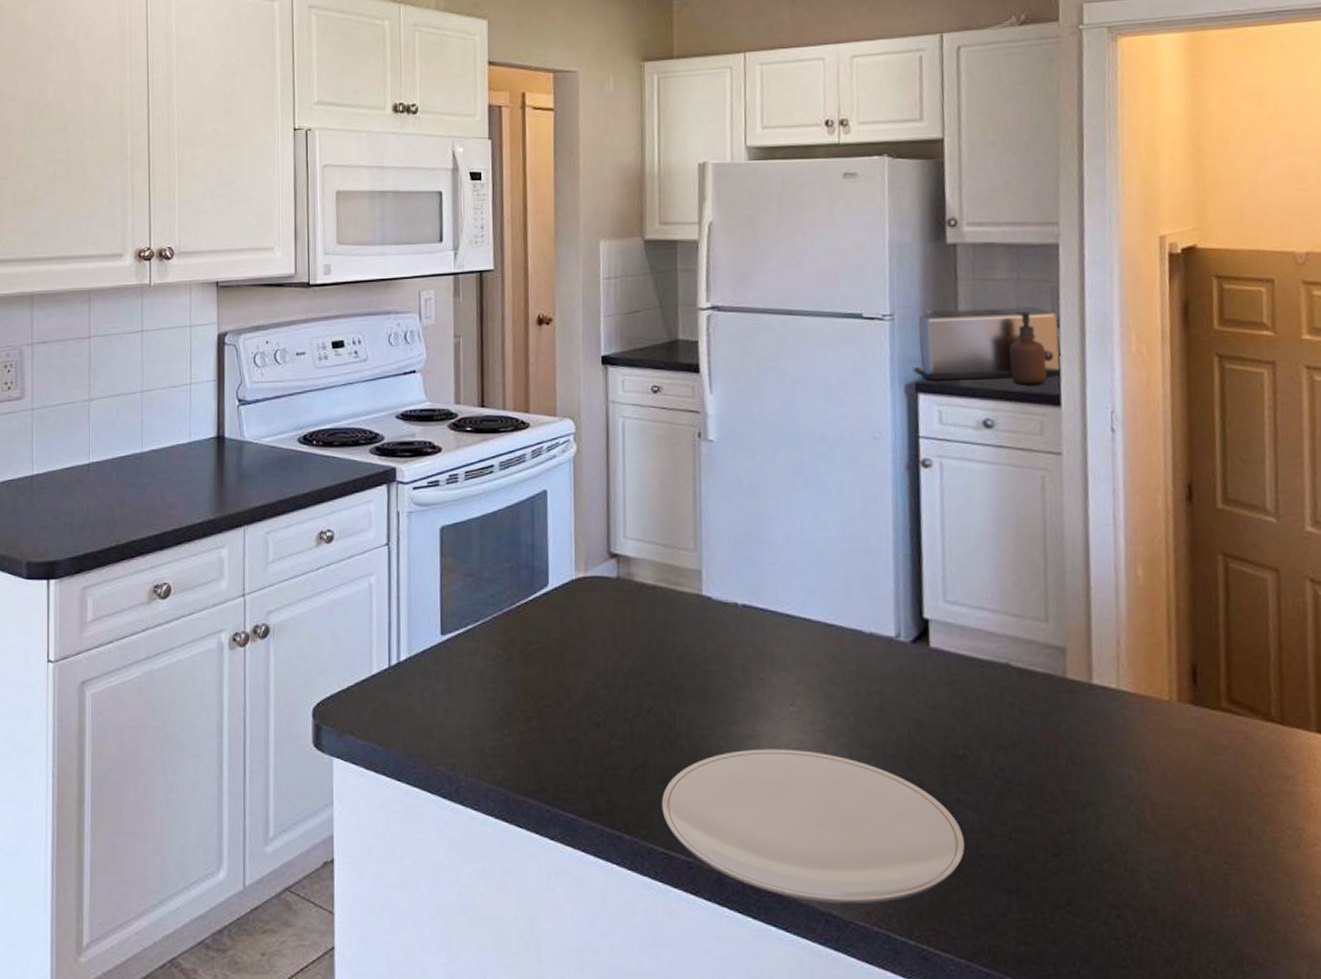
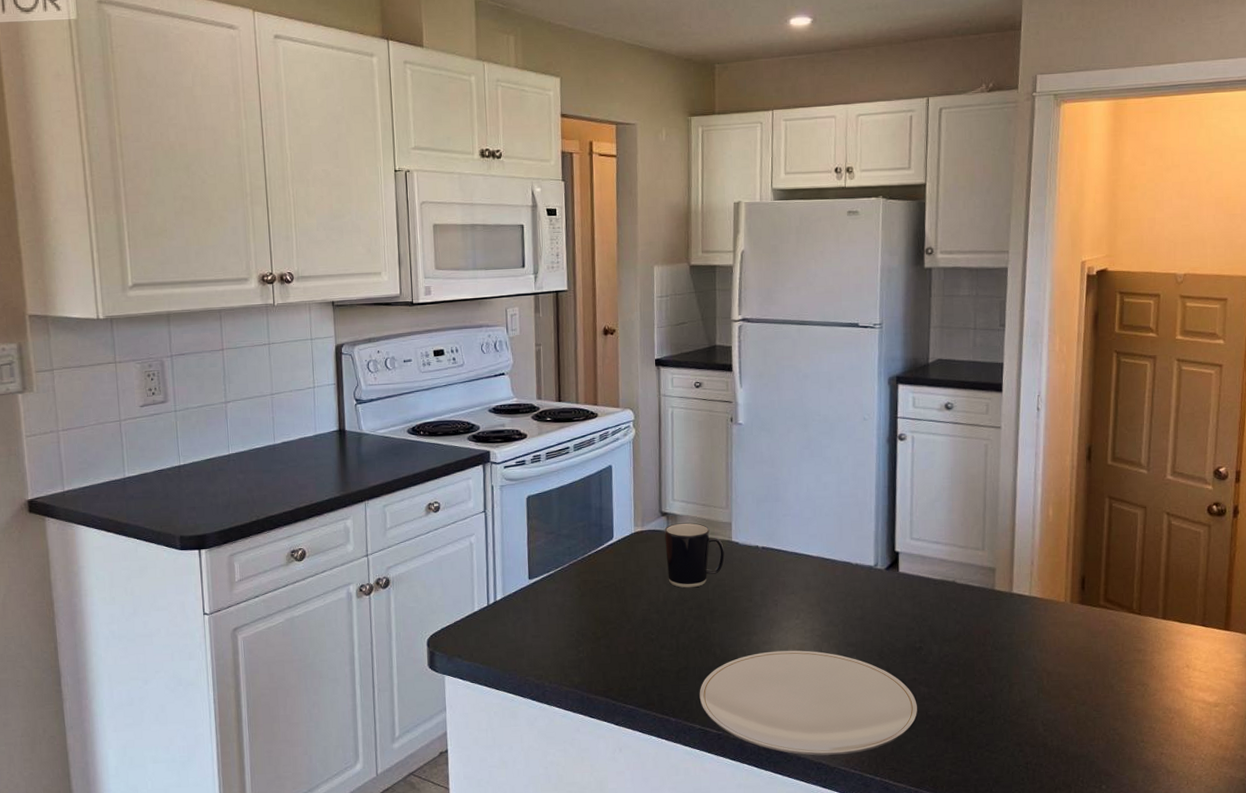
mug: none [614,568,693,656] -> present [664,522,725,588]
toaster: present [912,306,1061,381] -> none [895,316,1004,375]
soap dispenser: present [1009,312,1047,385] -> none [967,321,994,377]

